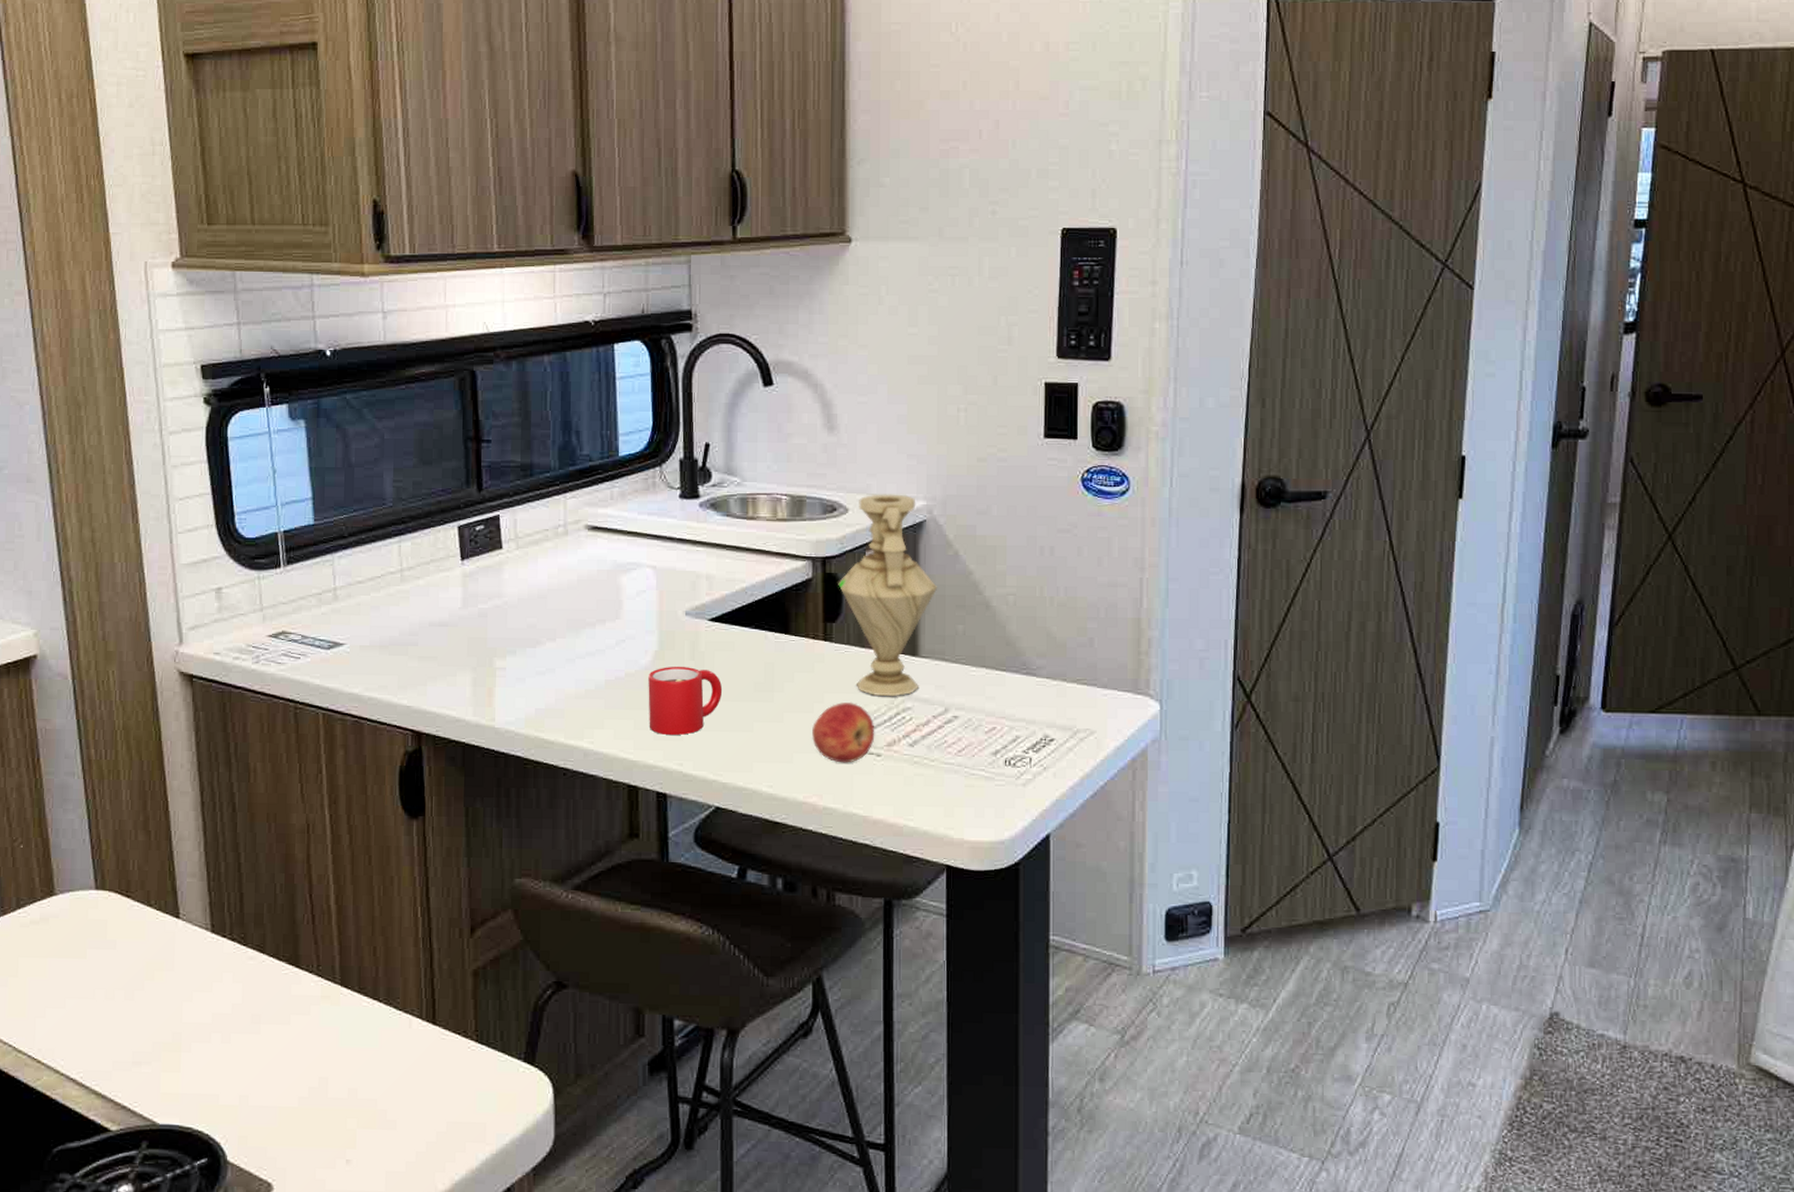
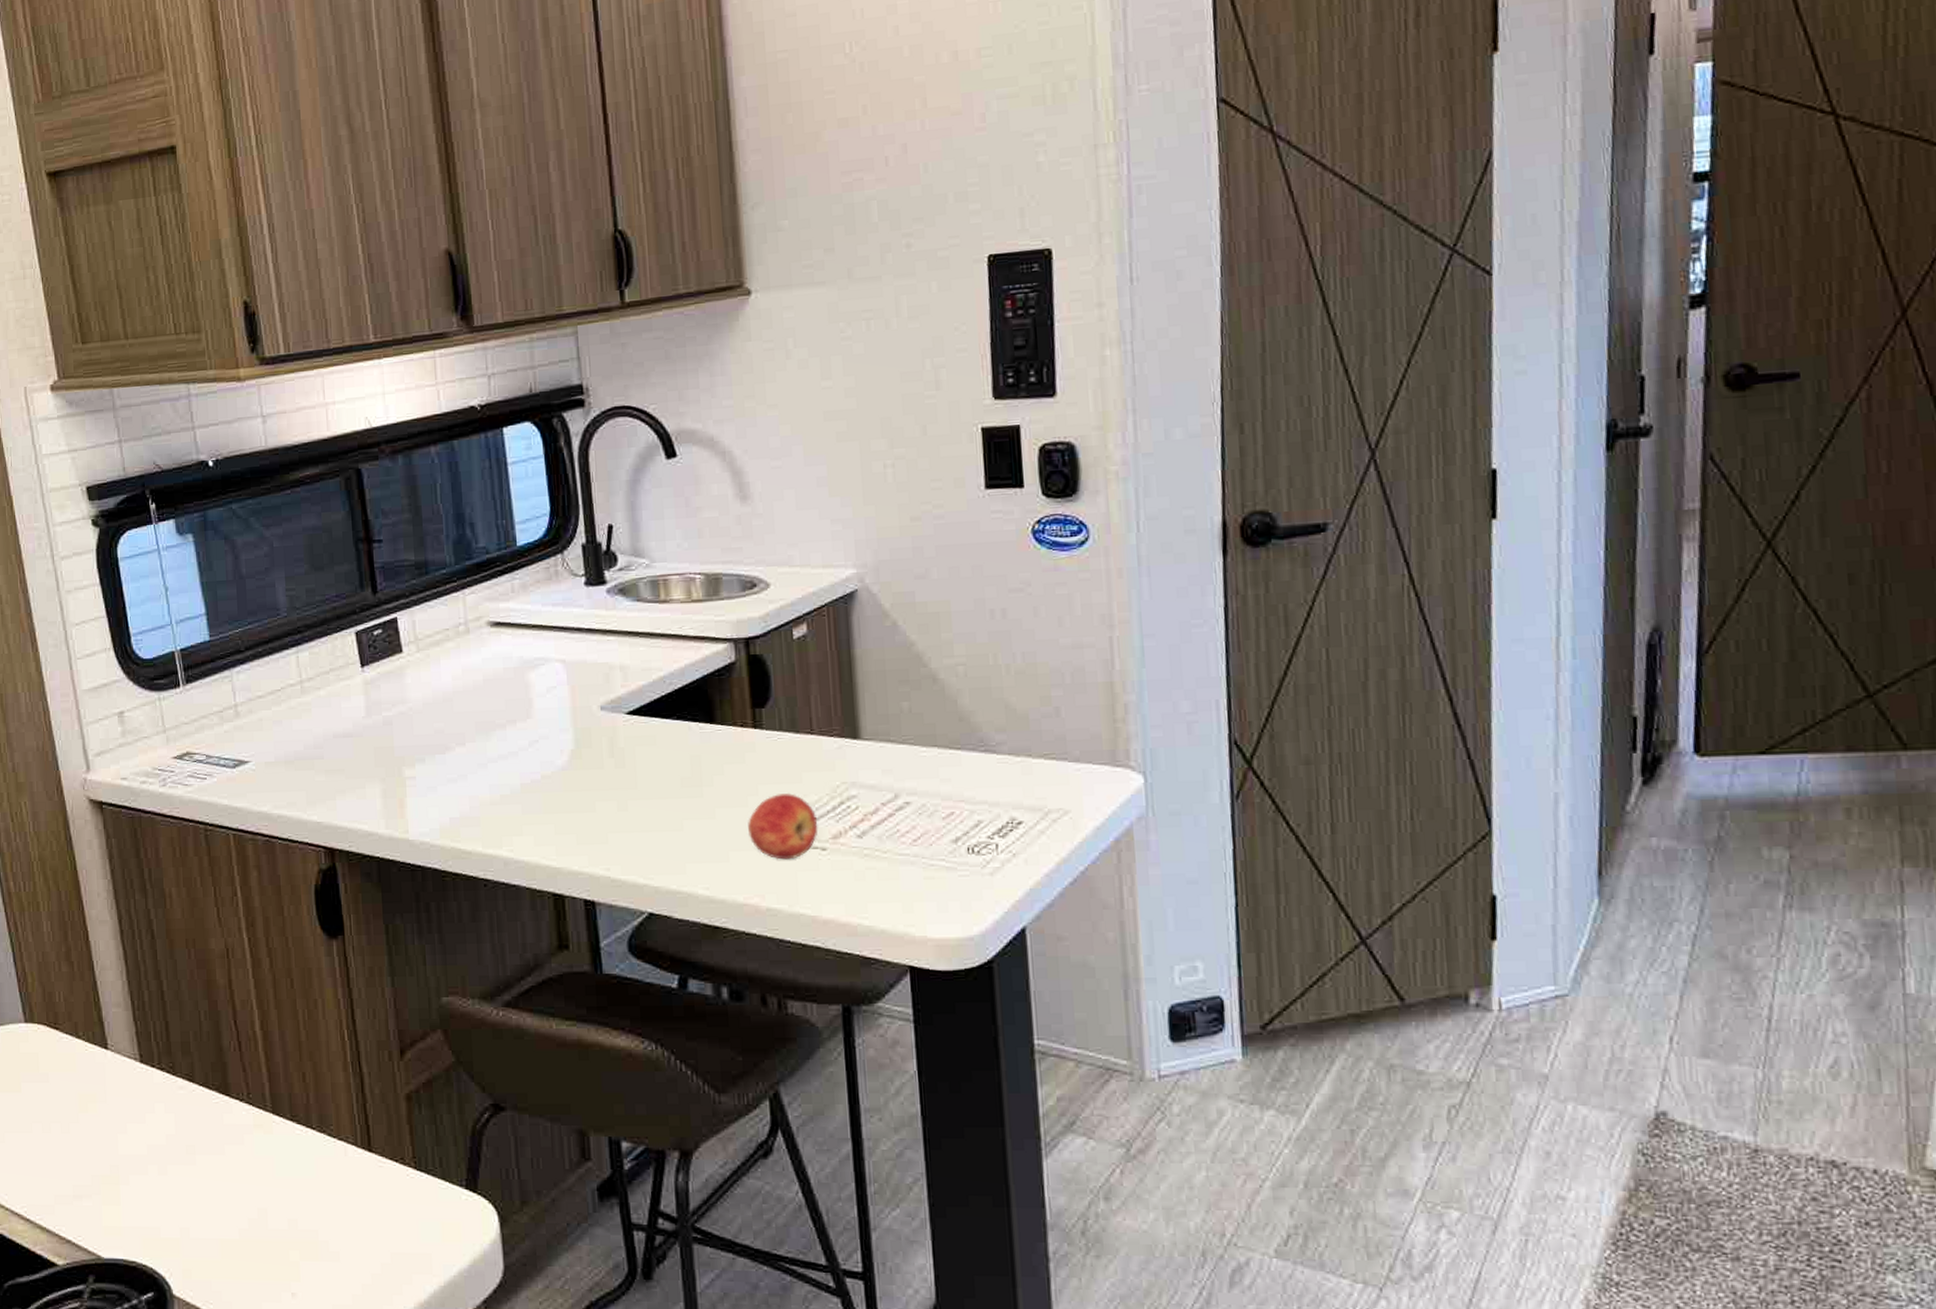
mug: present [648,666,723,735] -> none [566,764,647,838]
vase: present [838,494,938,696] -> none [764,563,877,785]

